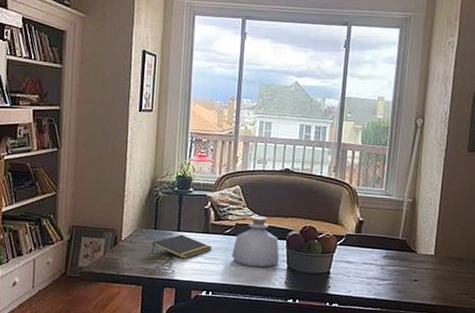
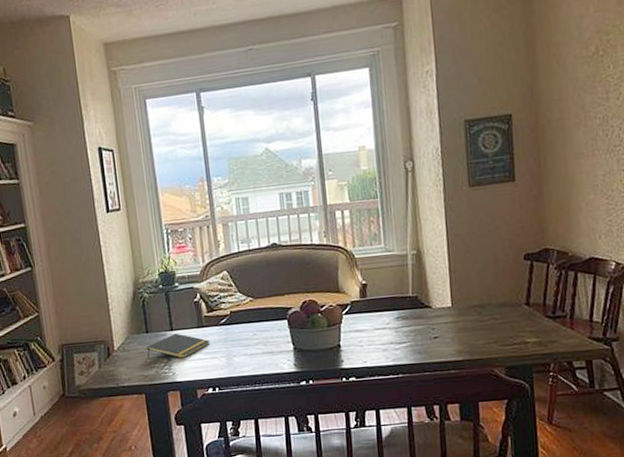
bottle: present [231,216,279,268] -> none [231,298,283,355]

